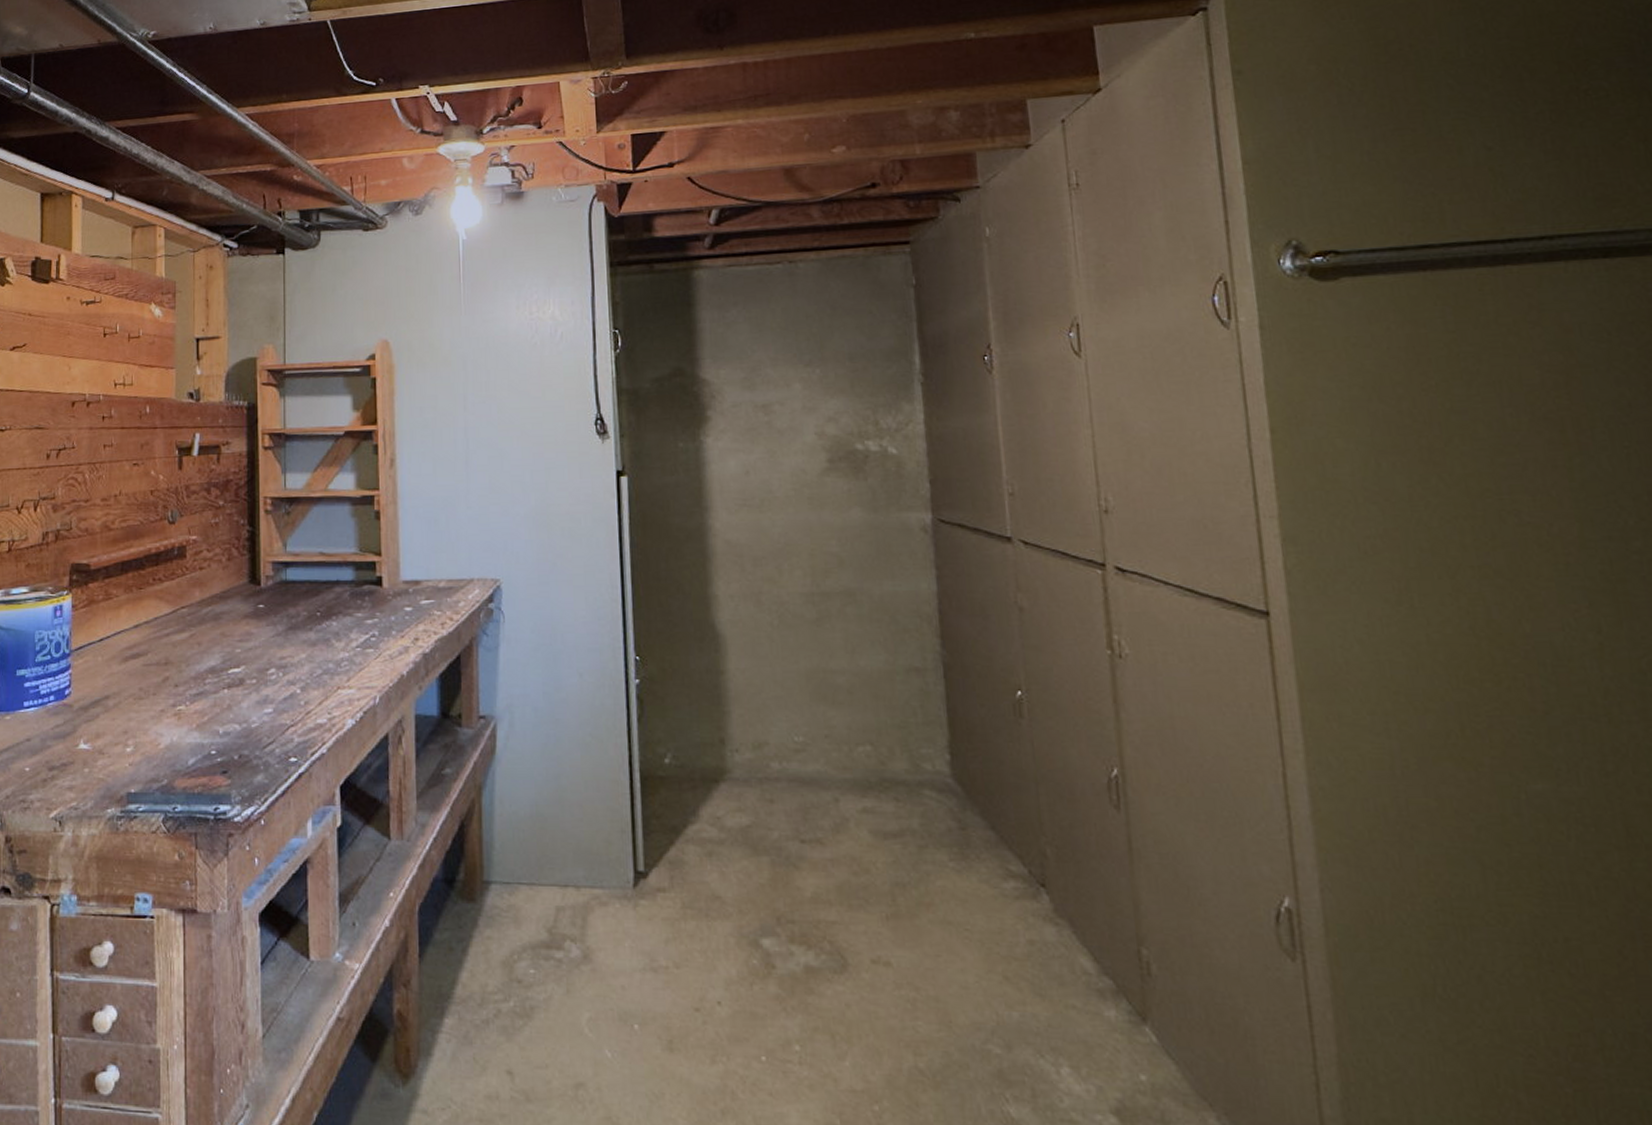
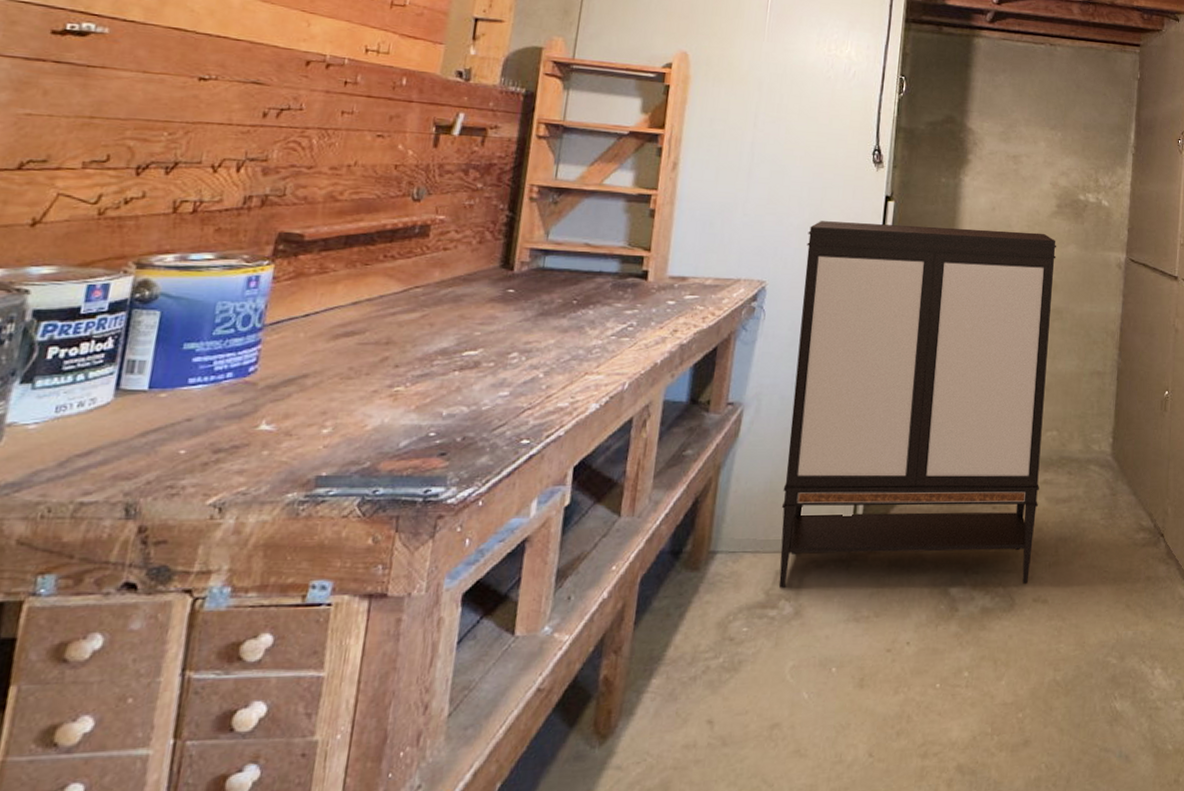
storage cabinet: none [537,496,862,939] -> present [778,221,1057,588]

